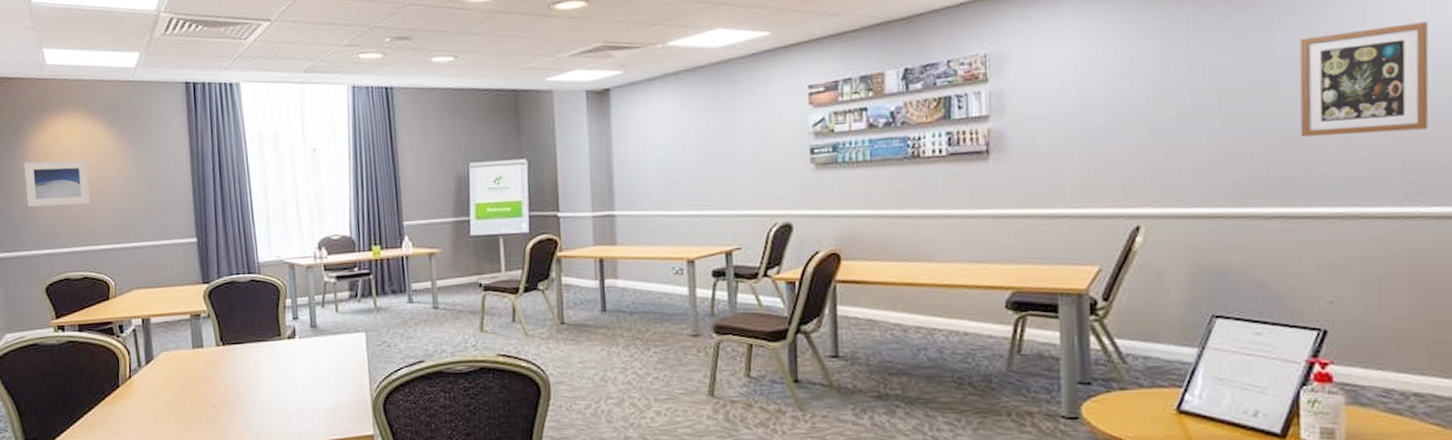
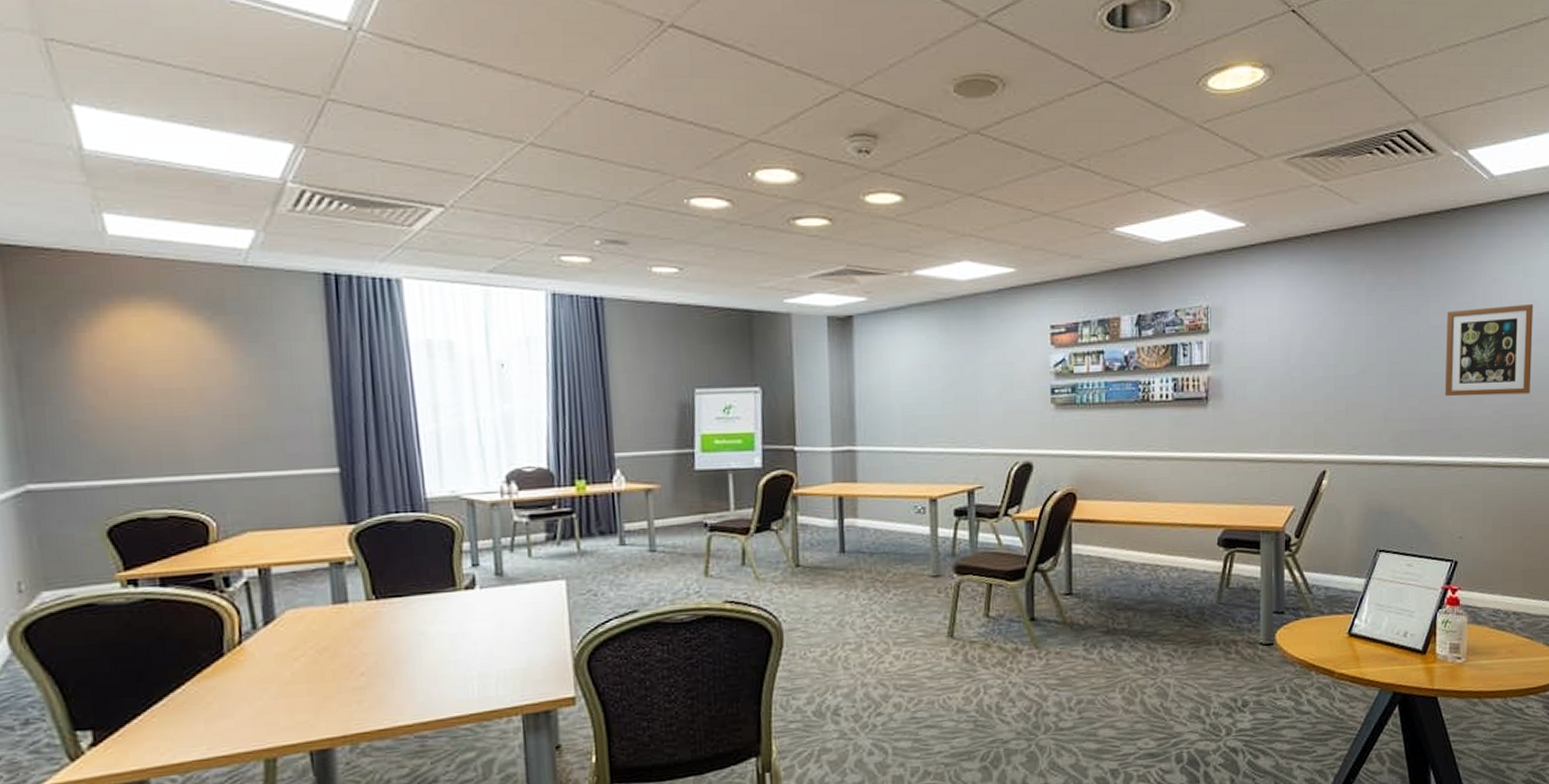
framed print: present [24,160,90,207] -> none [71,363,178,424]

